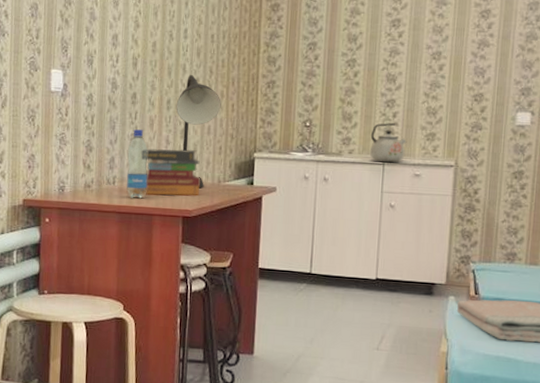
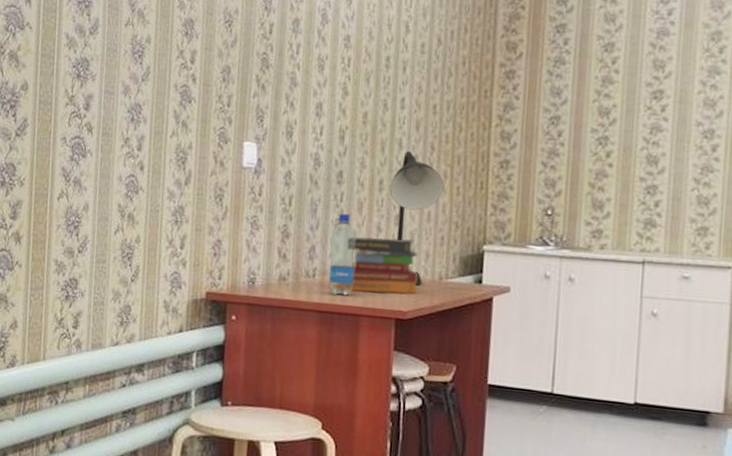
kettle: present [369,123,407,163] -> none [625,213,673,262]

